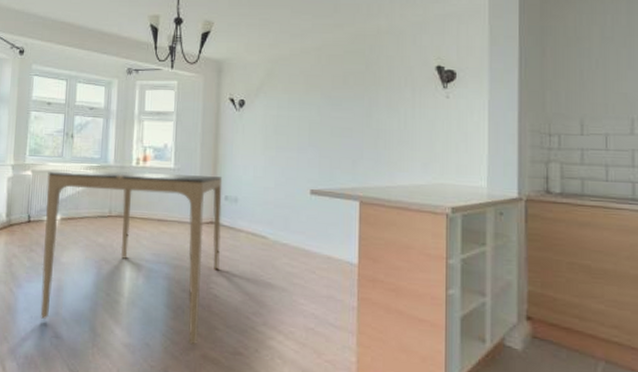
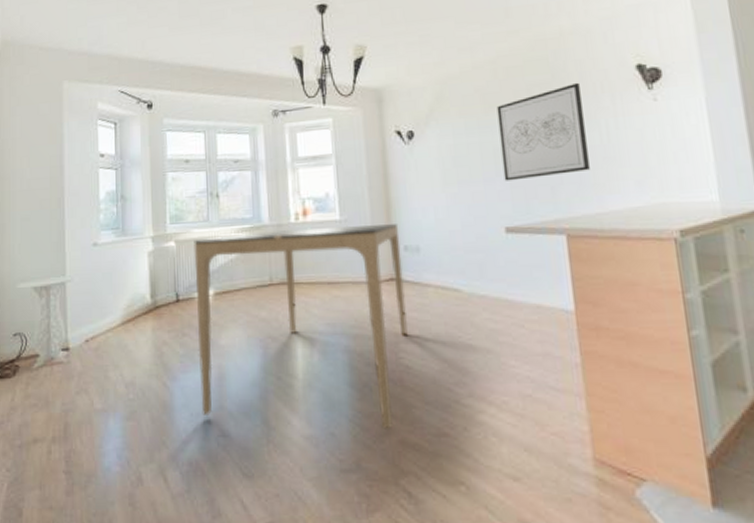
wall art: none [315,75,387,152] -> present [496,82,590,181]

